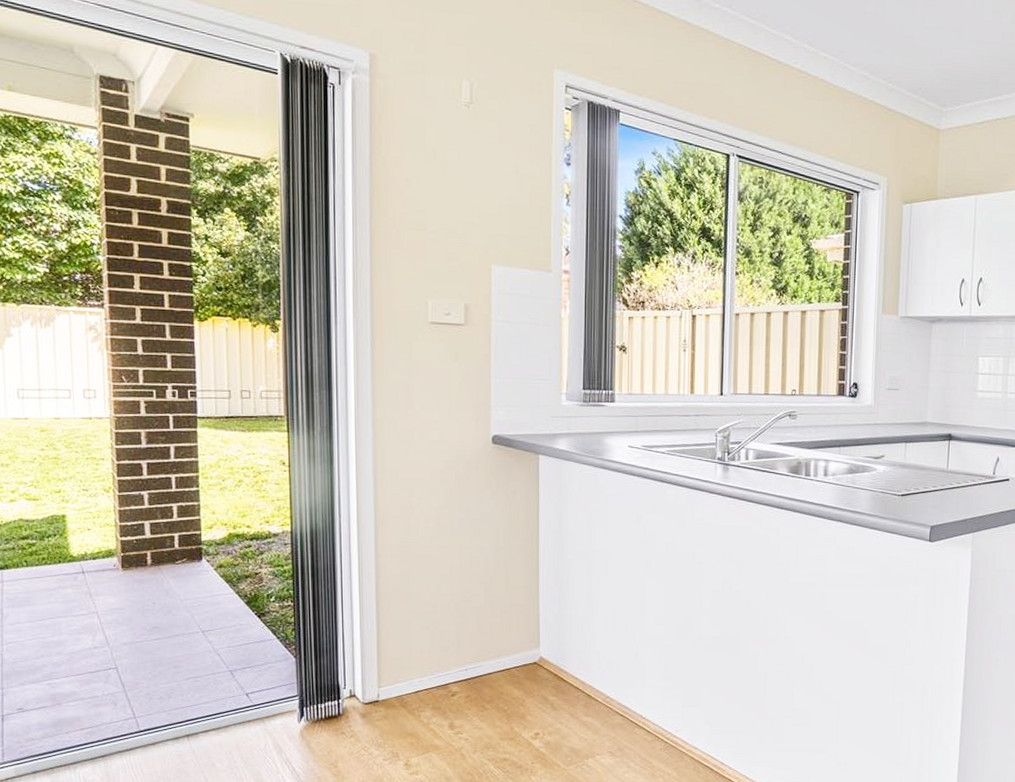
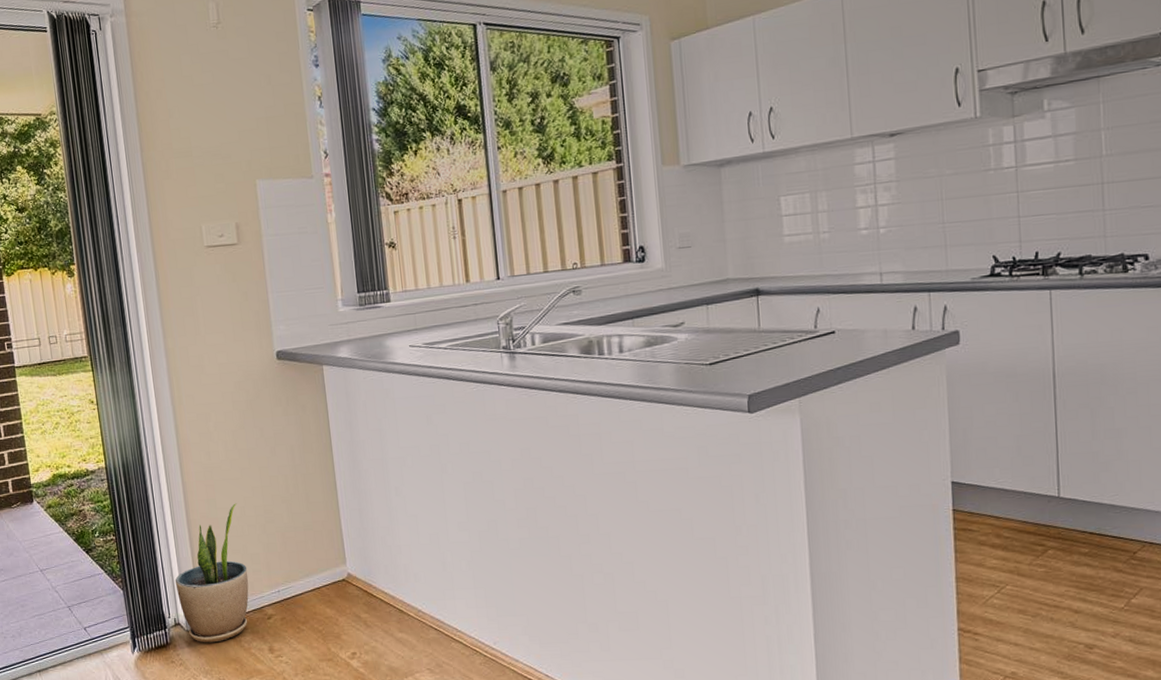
potted plant: none [355,580,436,716] -> present [175,503,249,643]

